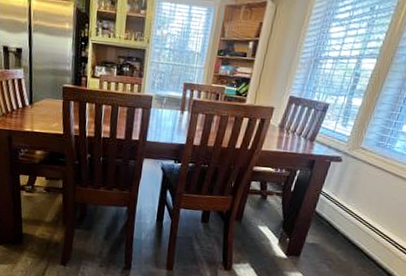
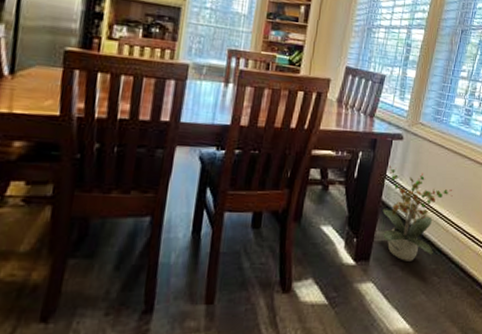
potted plant: none [314,183,388,262] -> present [382,165,453,261]

